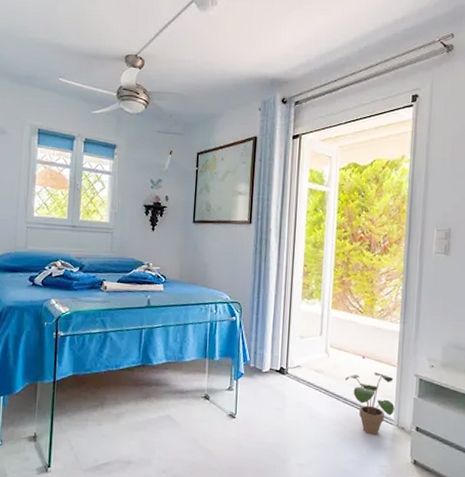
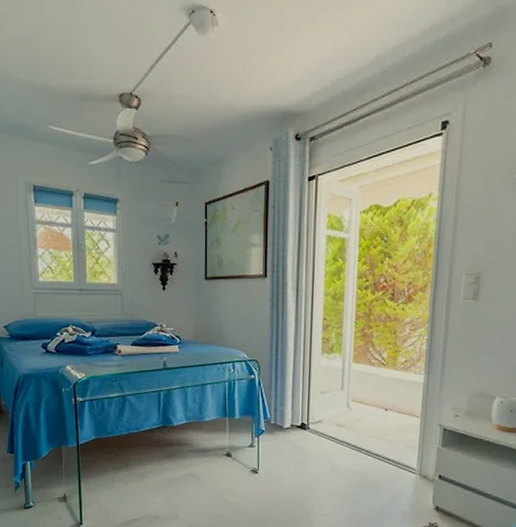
potted plant: present [345,371,395,435] -> none [367,423,417,484]

